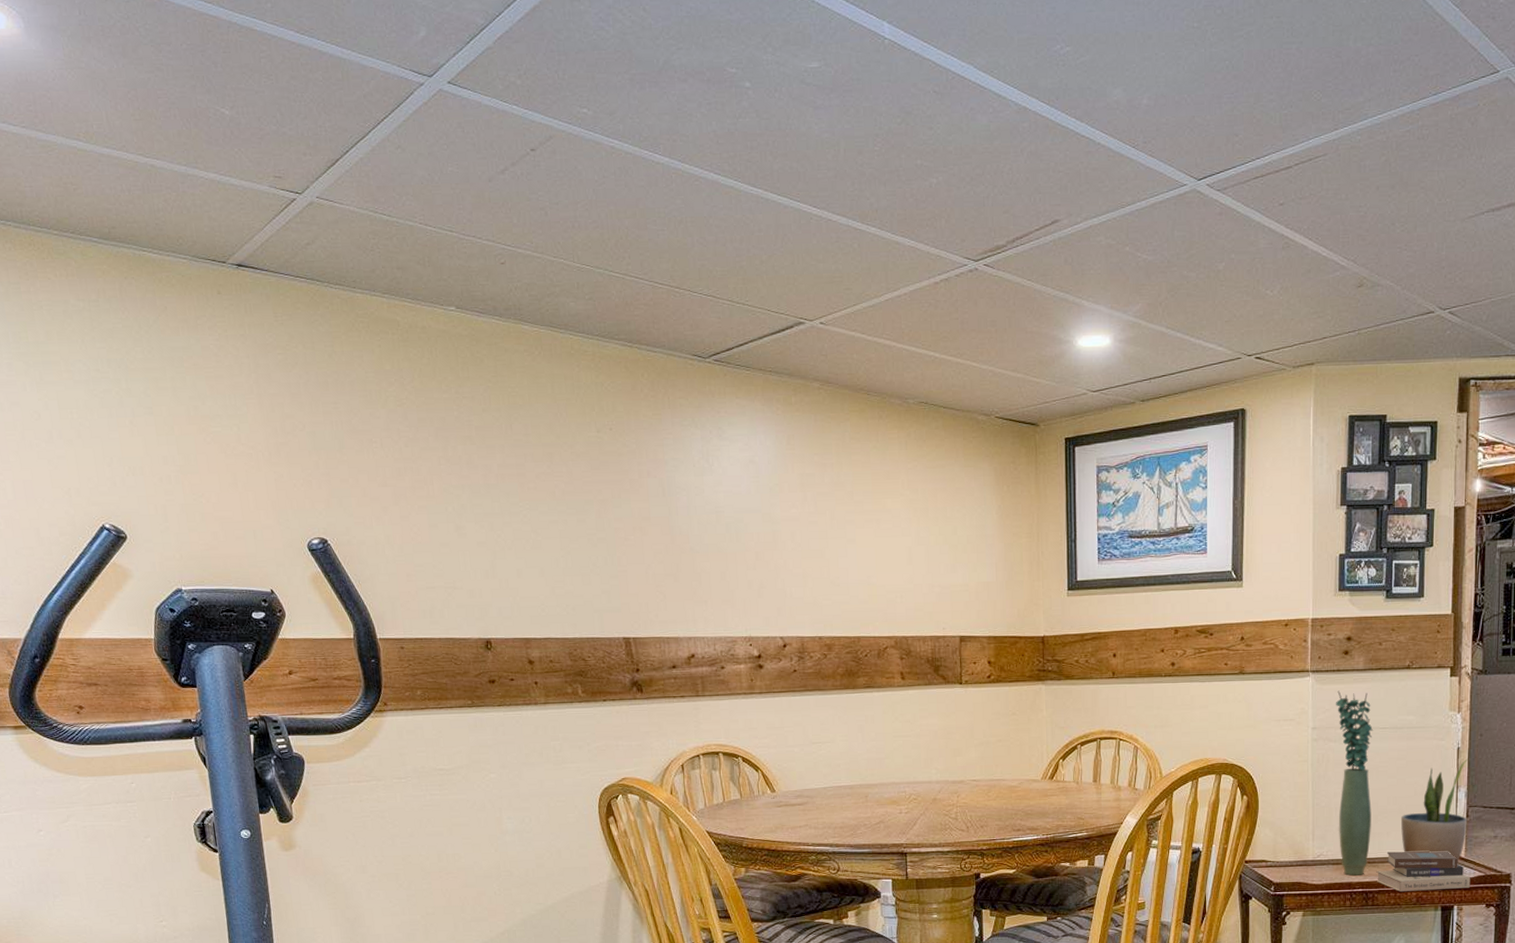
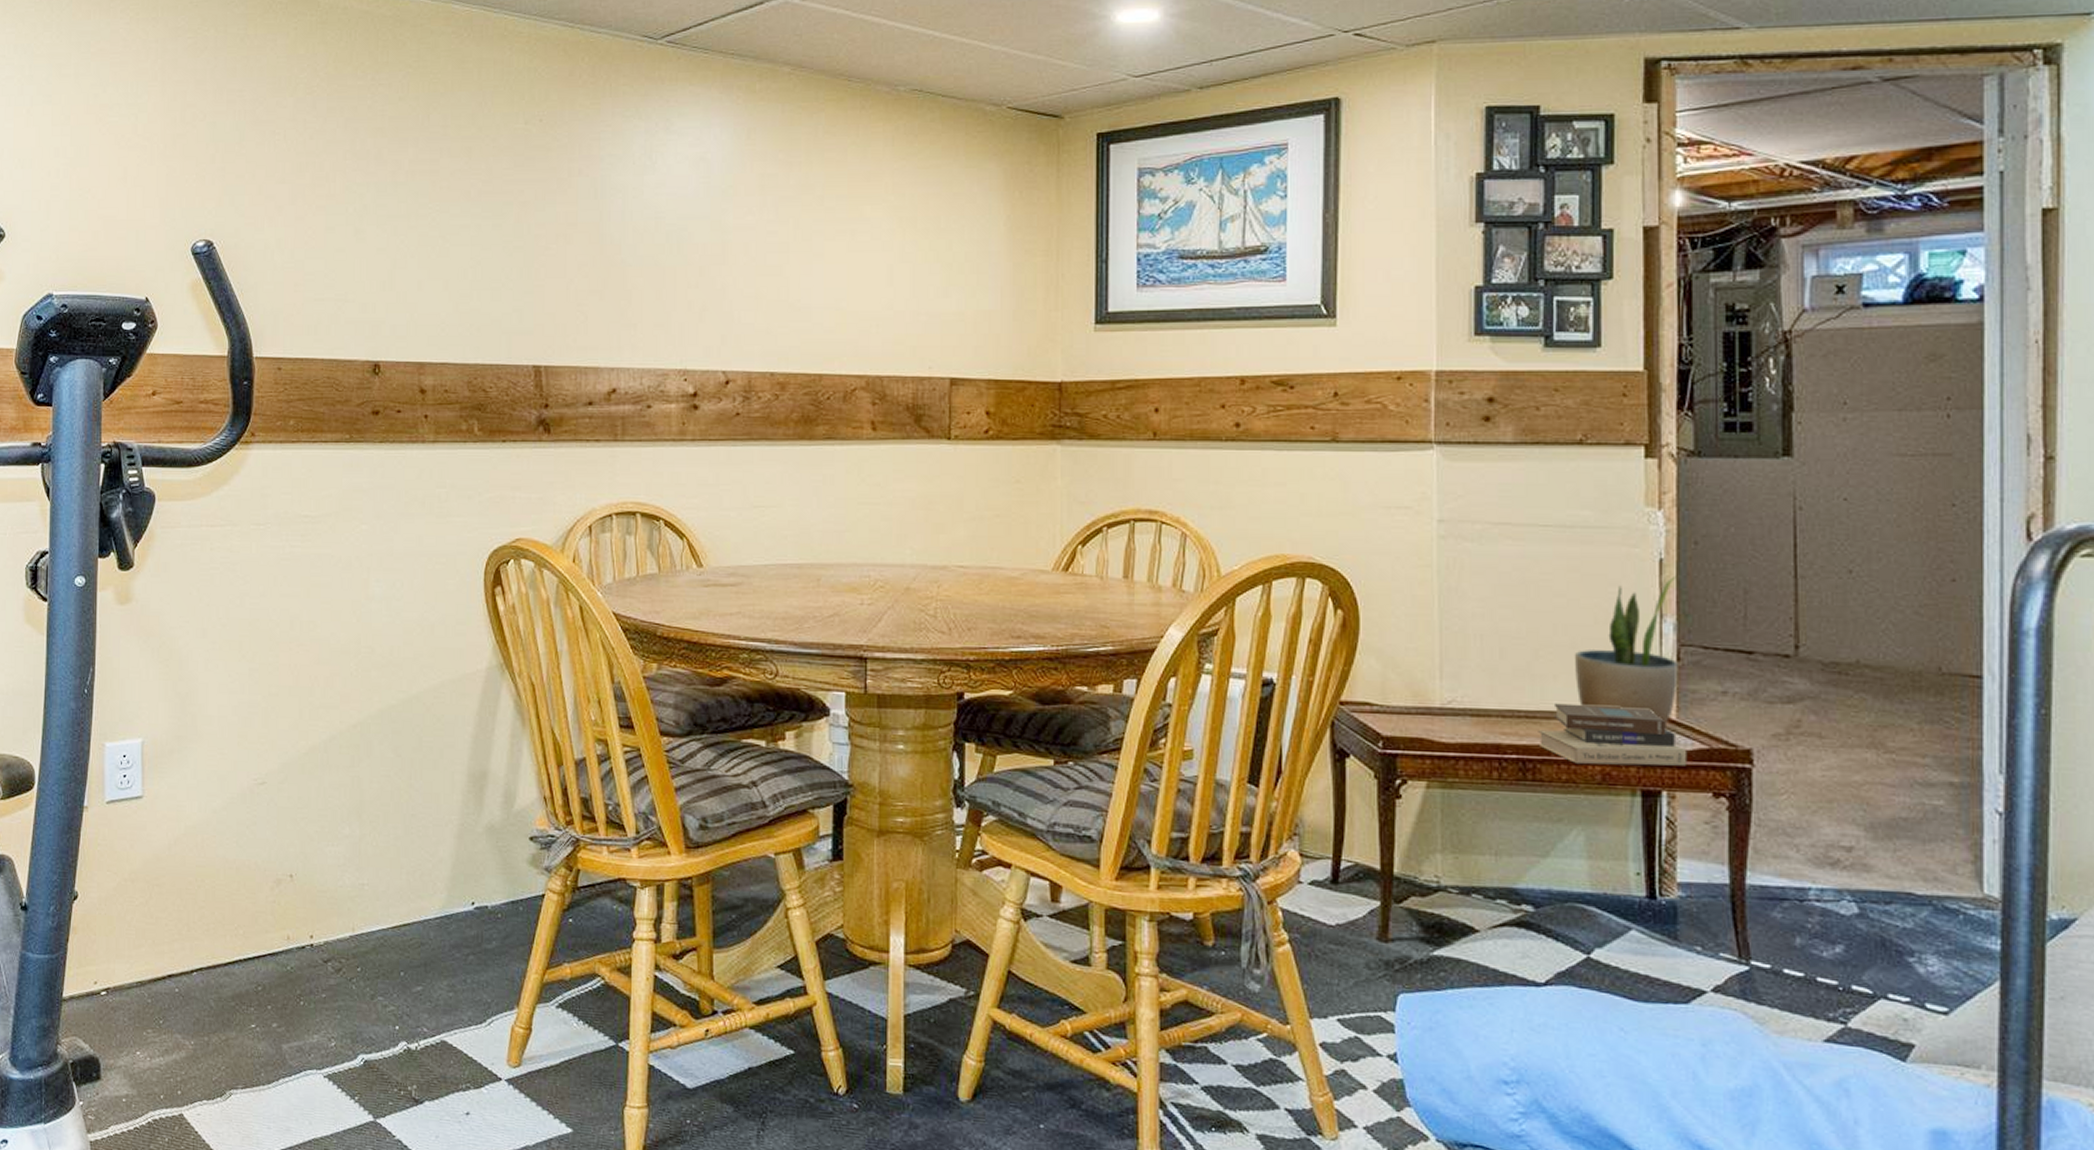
vase: present [1336,690,1373,876] -> none [1473,470,1529,735]

